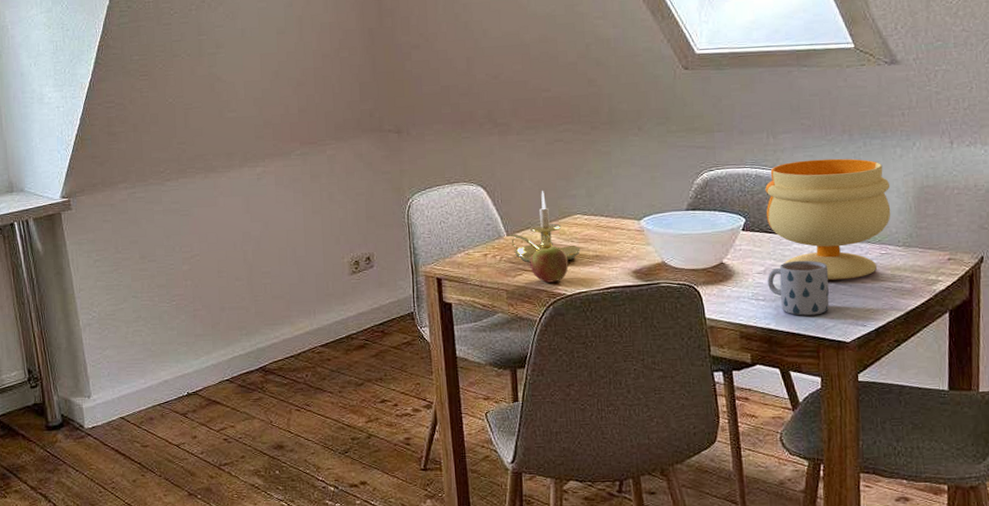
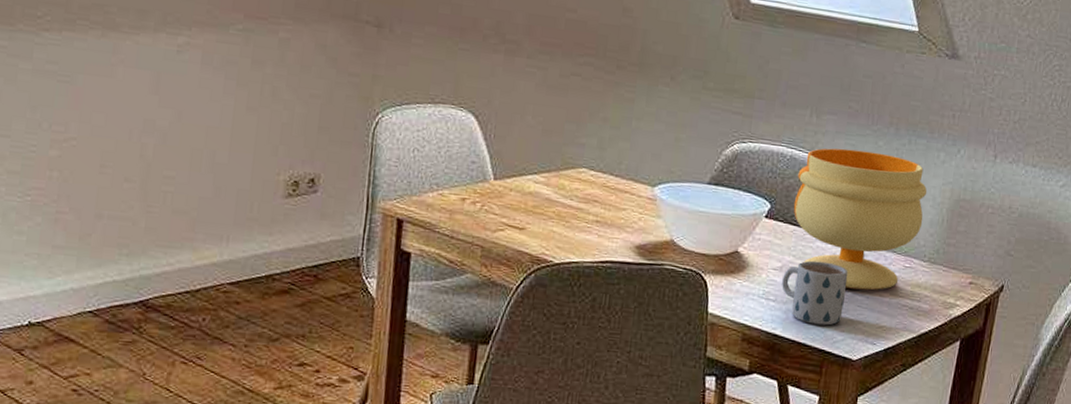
candle holder: present [506,191,581,263] -> none [493,132,580,222]
apple: present [530,247,569,283] -> none [515,202,563,246]

